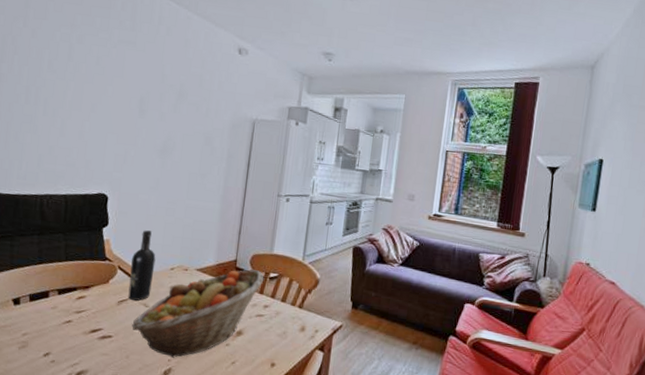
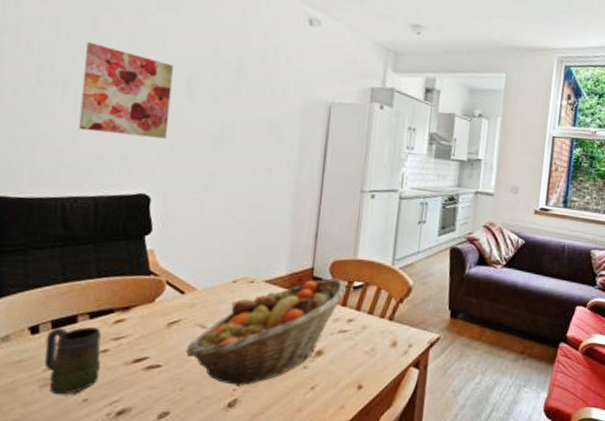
mug: none [23,300,67,356] -> present [44,327,101,395]
wall art: none [55,69,129,148] -> present [79,41,173,139]
wine bottle: present [128,230,156,301] -> none [180,237,214,321]

